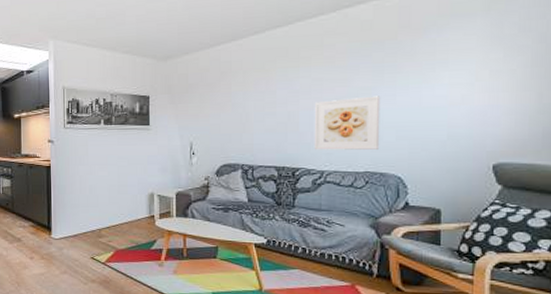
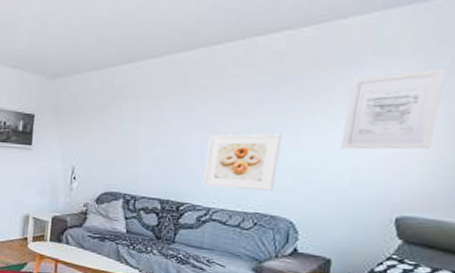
wall art: none [435,26,516,105] -> present [341,69,446,150]

